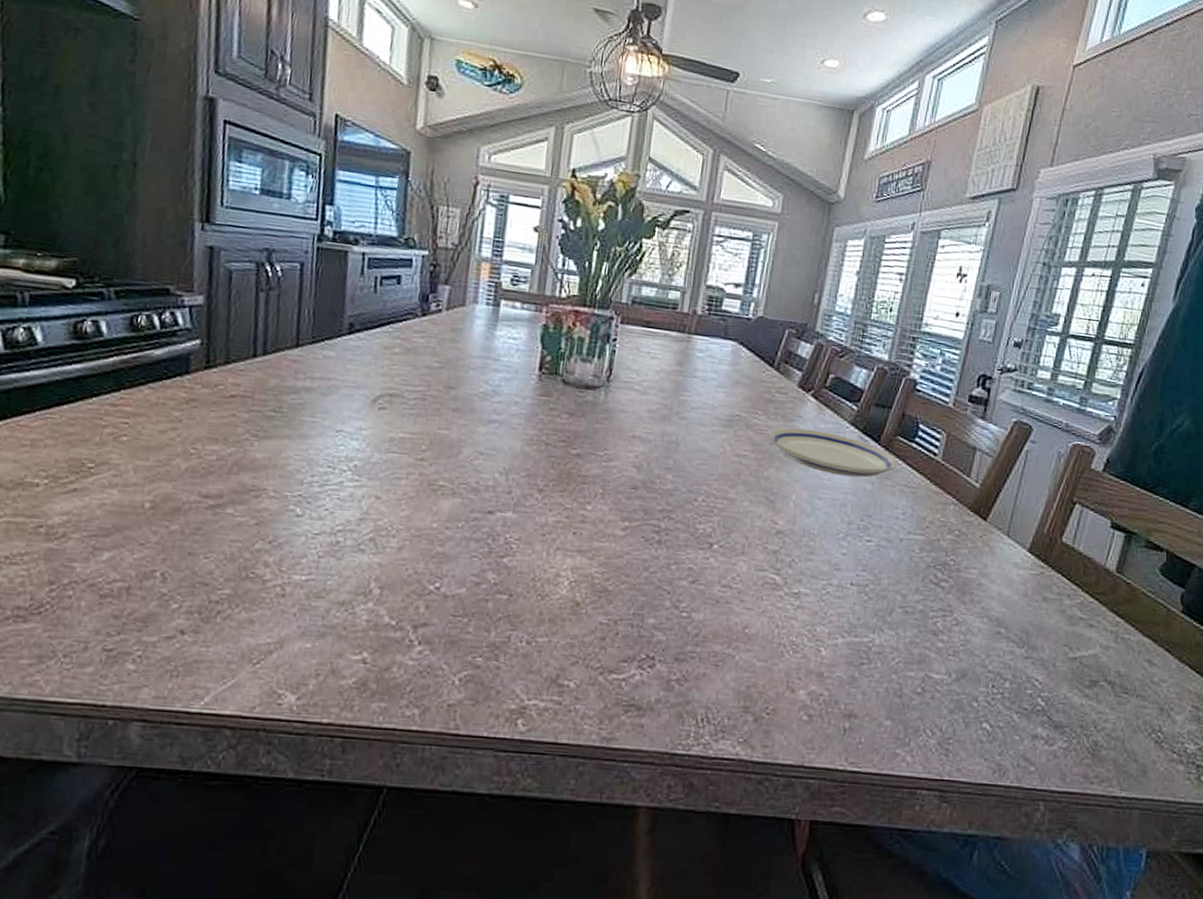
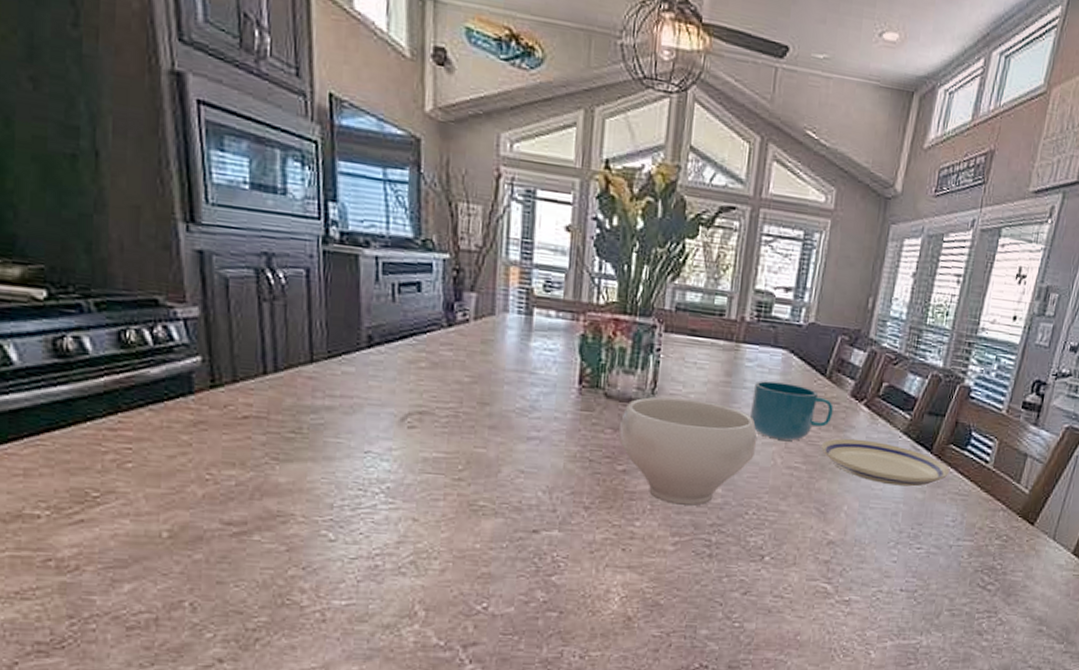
bowl: none [573,384,707,491] -> present [618,396,758,506]
cup: none [699,370,781,429] -> present [749,381,833,441]

